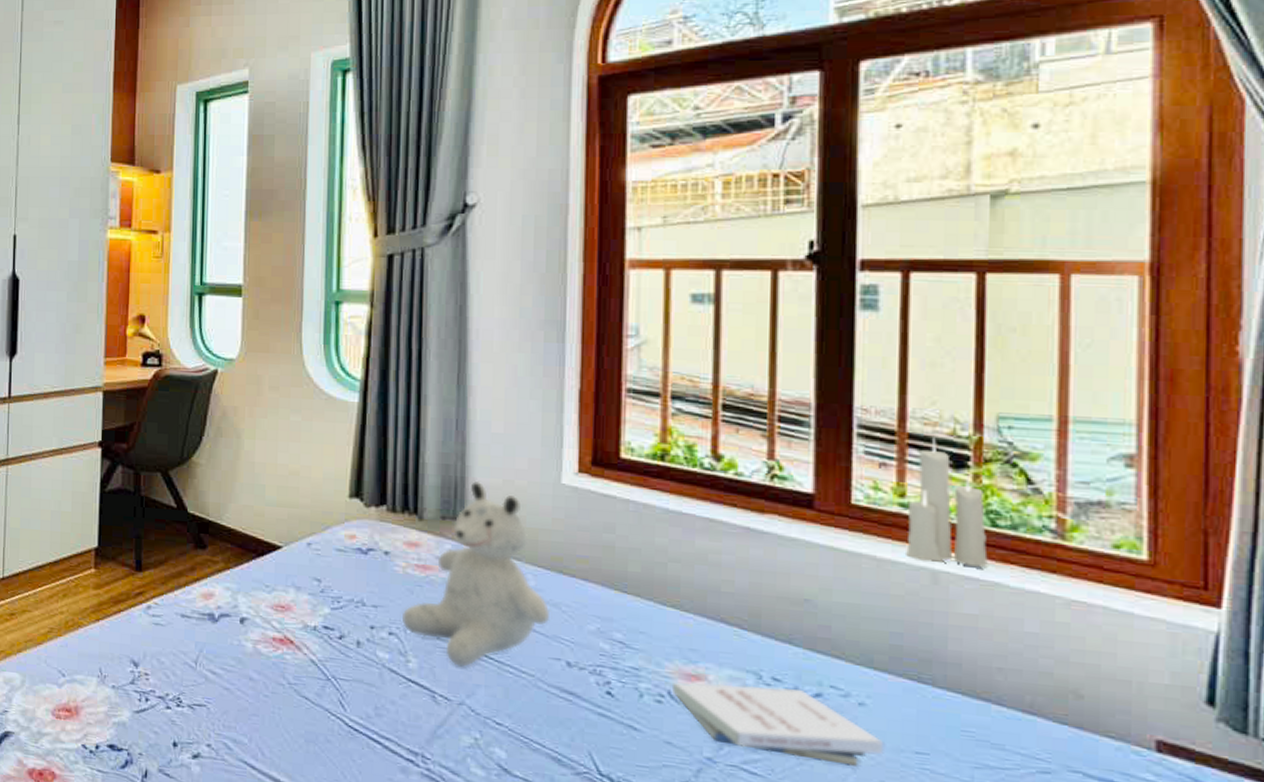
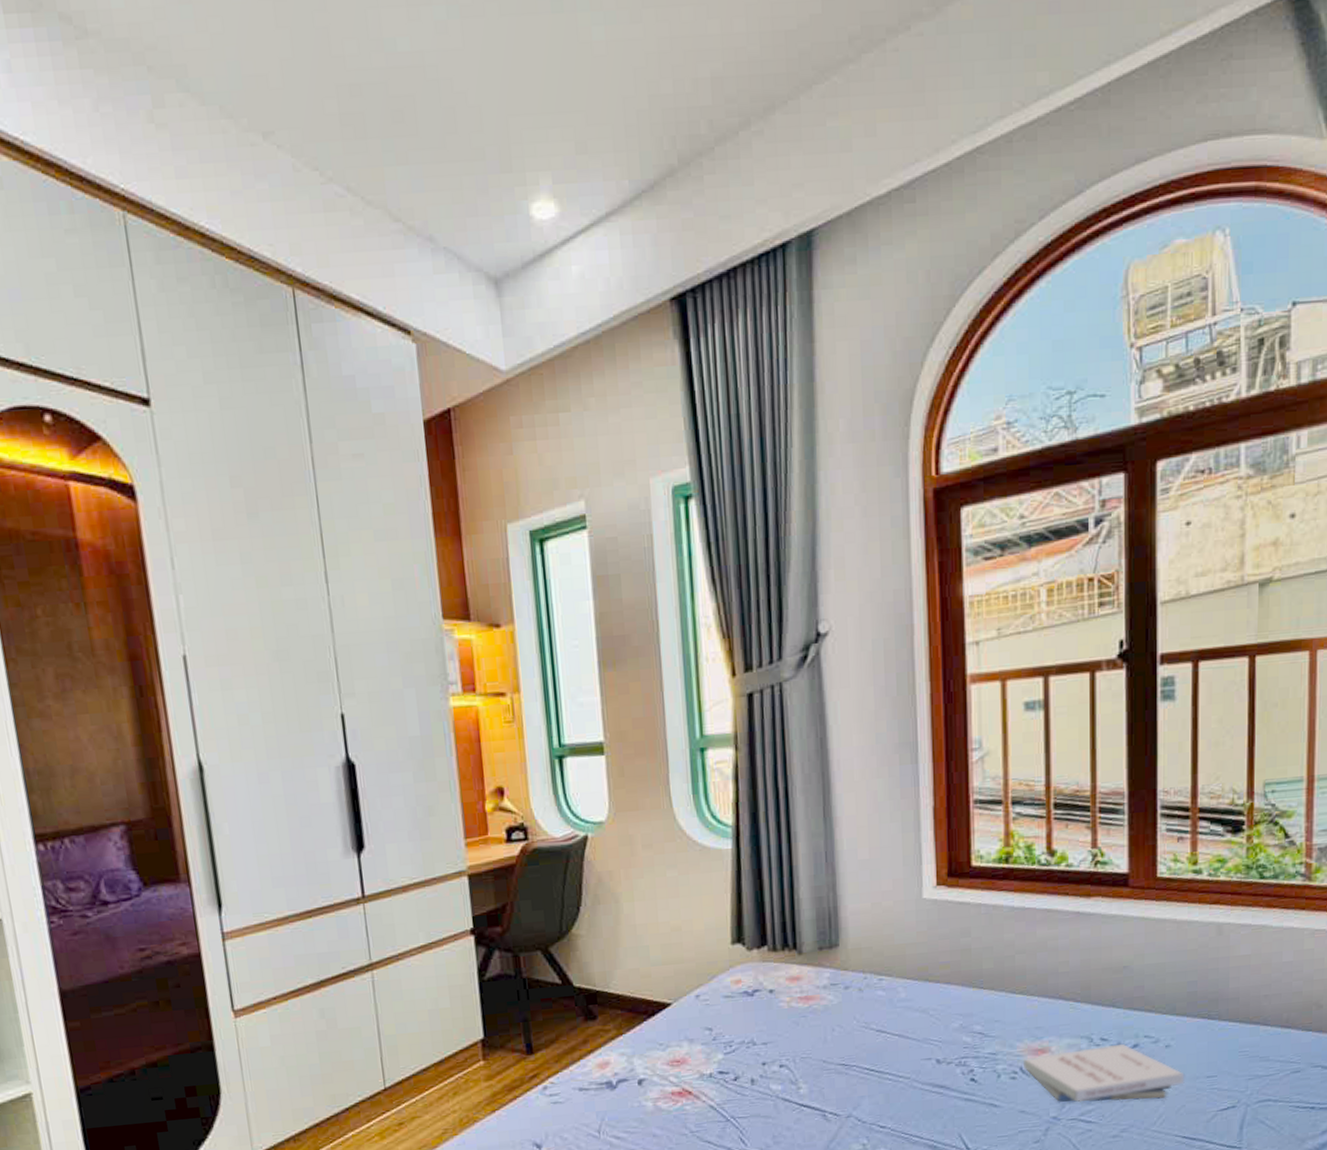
stuffed animal: present [402,480,551,667] -> none [791,907,921,1084]
candle: present [904,437,990,568] -> none [1197,808,1259,918]

